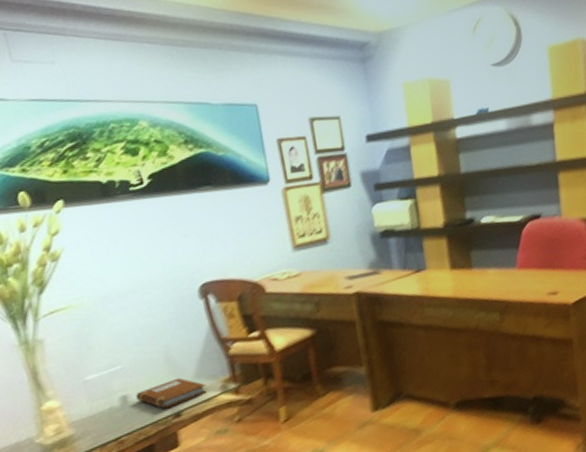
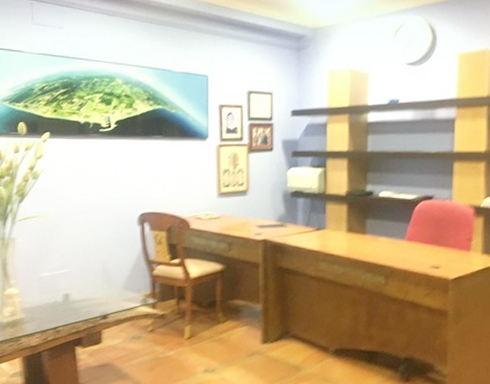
notebook: present [136,378,207,409] -> none [75,287,130,310]

